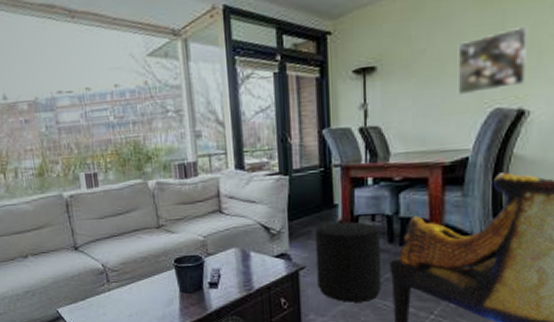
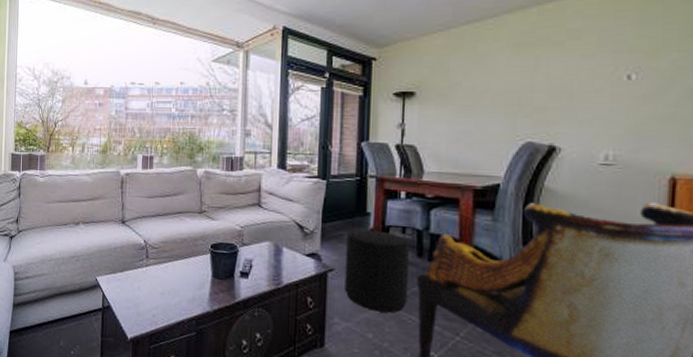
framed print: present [457,27,527,96] -> none [490,72,559,127]

